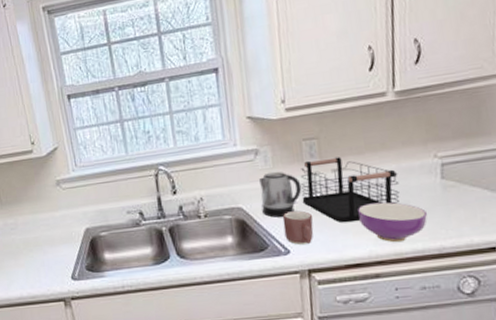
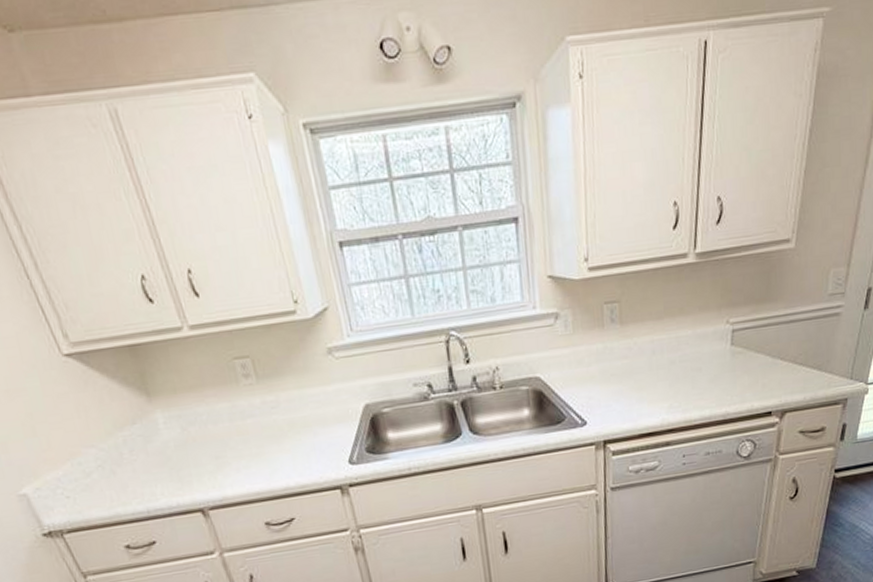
kettle: present [258,171,302,218] -> none [557,337,601,387]
mug: present [282,210,314,245] -> none [580,379,611,416]
dish rack: present [300,156,400,222] -> none [600,322,694,391]
bowl: present [357,202,428,243] -> none [653,369,717,410]

